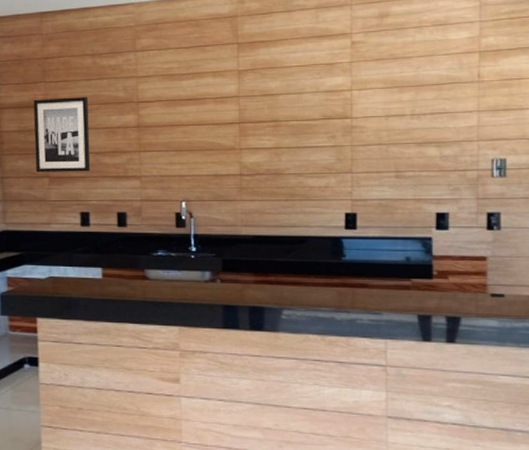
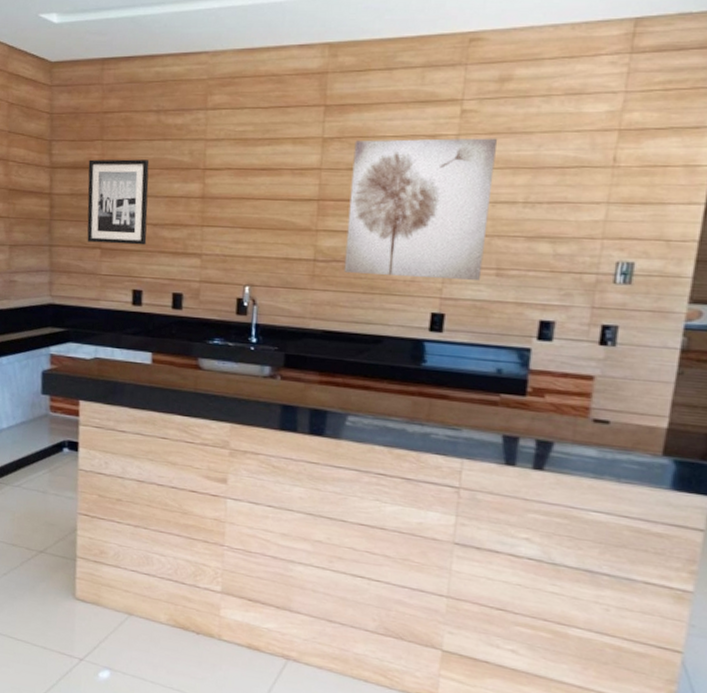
wall art: none [266,63,384,183] -> present [343,138,497,280]

